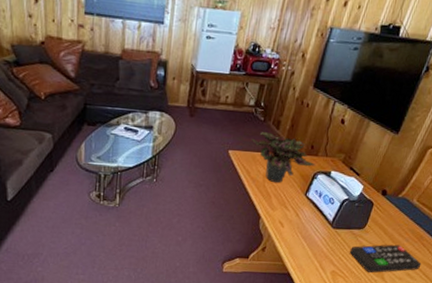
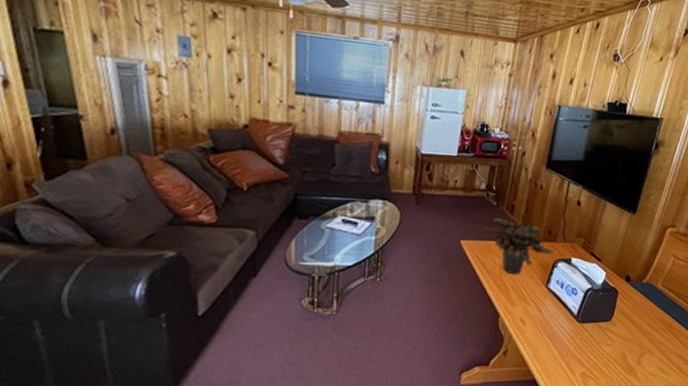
remote control: present [350,244,422,273] -> none [599,336,674,371]

